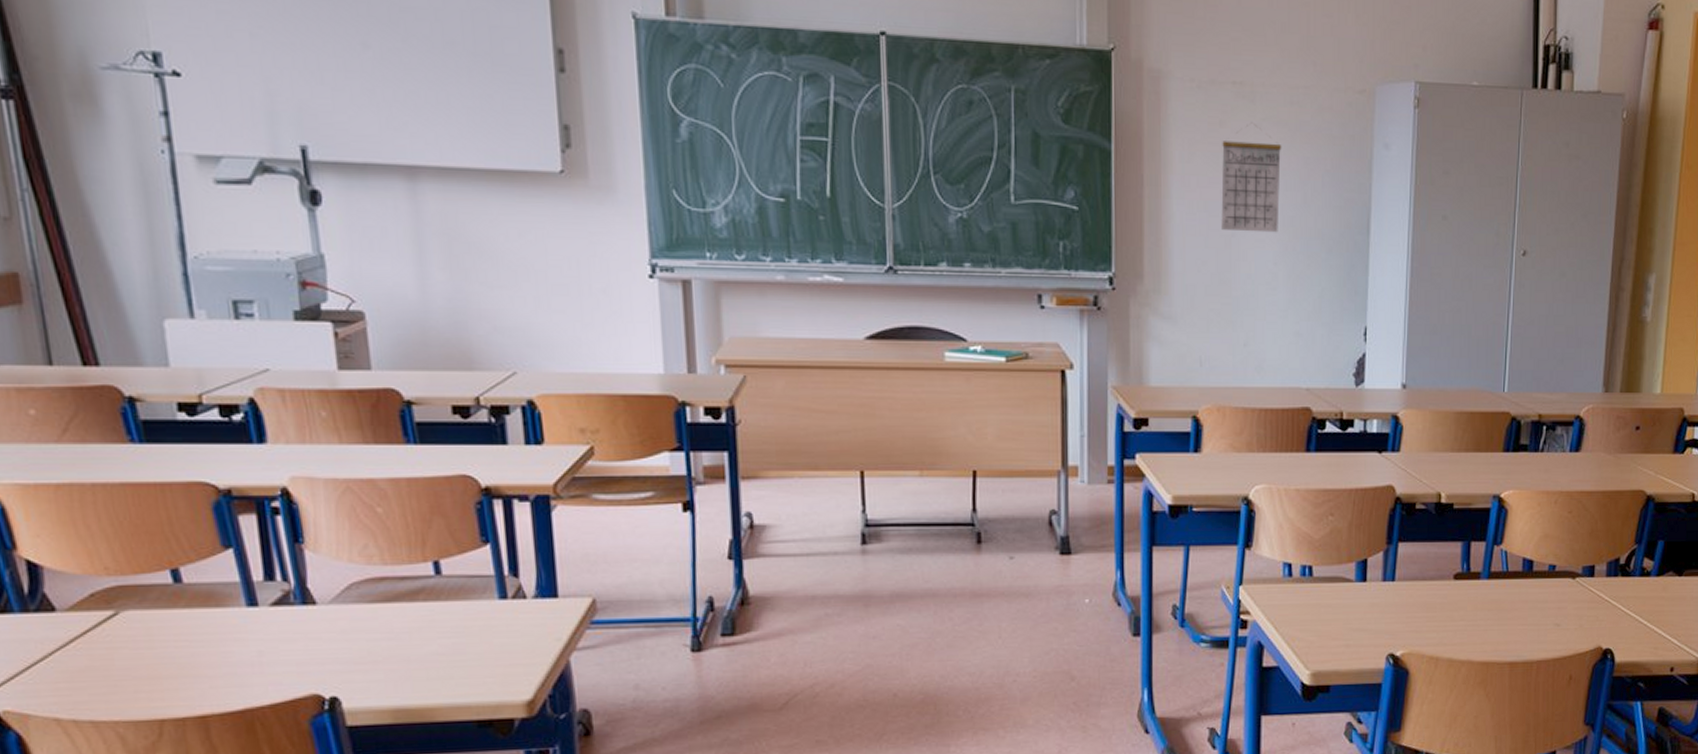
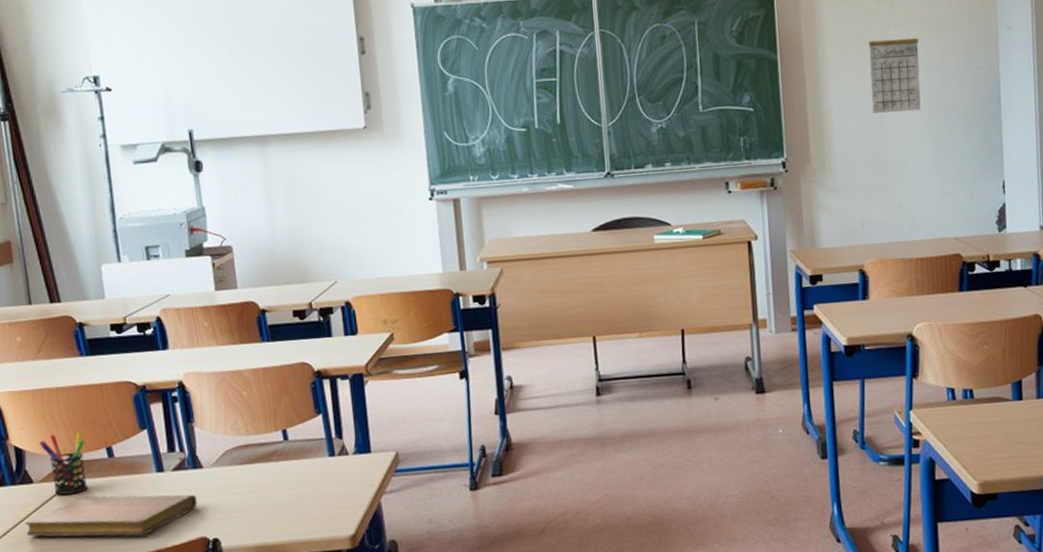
notebook: none [43,633,308,689] -> present [25,494,197,537]
pen holder: none [65,545,143,629] -> present [39,432,89,495]

